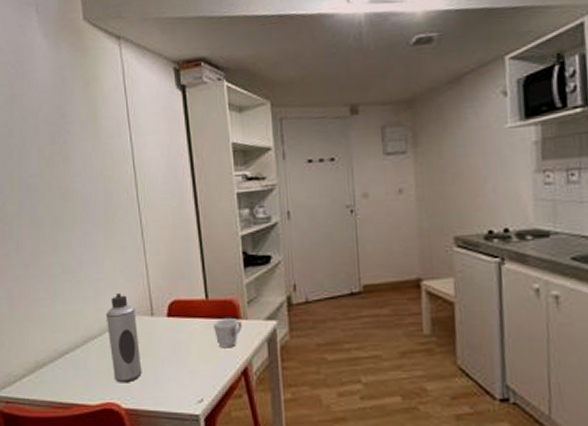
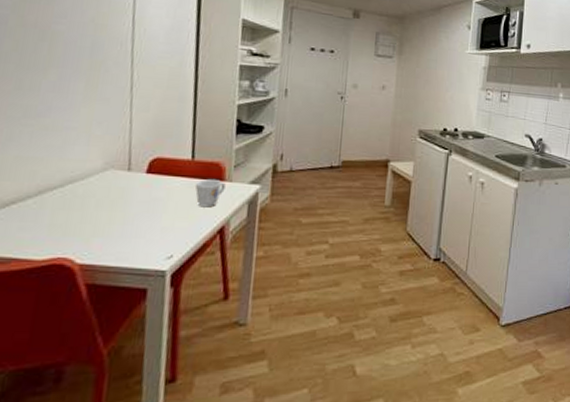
water bottle: present [105,292,142,383] -> none [71,144,110,238]

